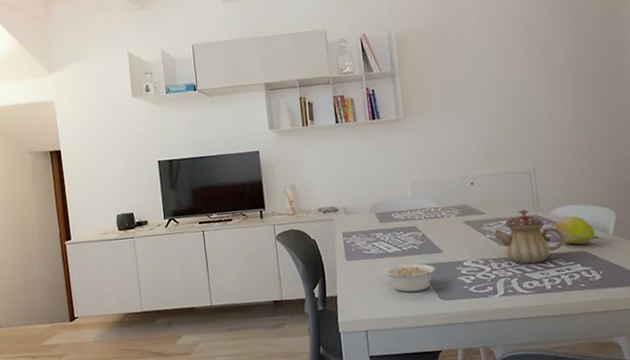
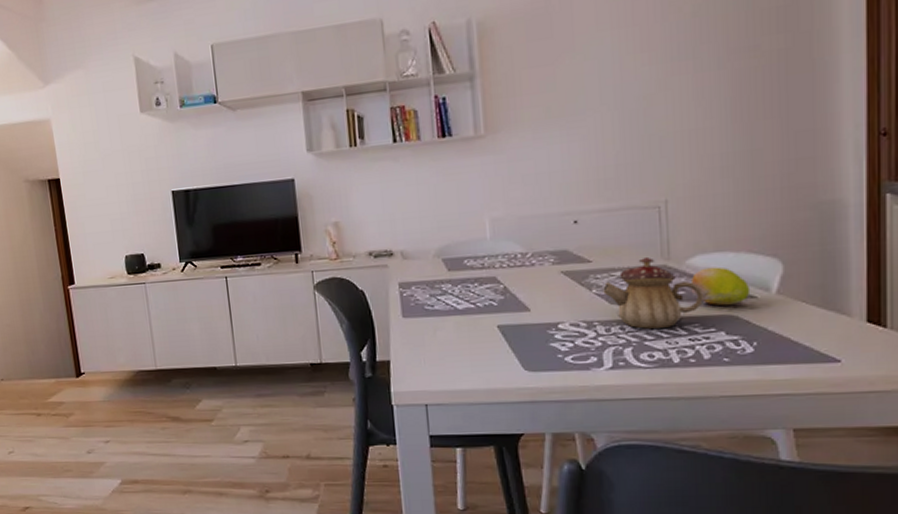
legume: present [383,263,437,292] -> none [450,323,522,360]

